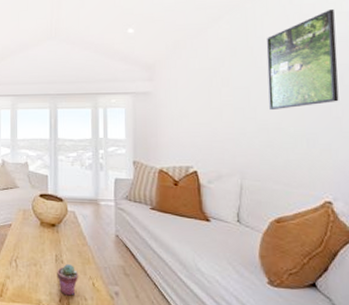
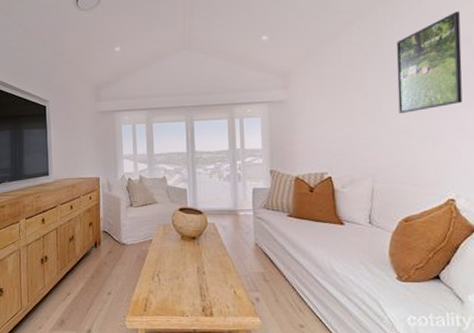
potted succulent: present [57,264,78,296] -> none [199,275,220,305]

